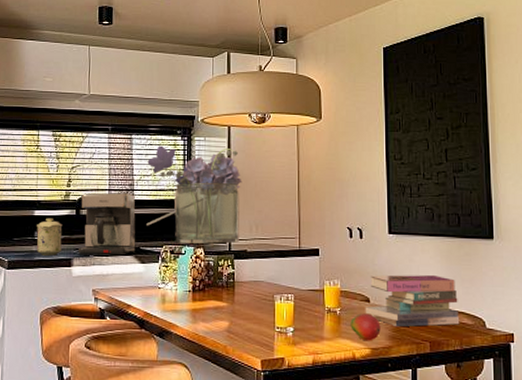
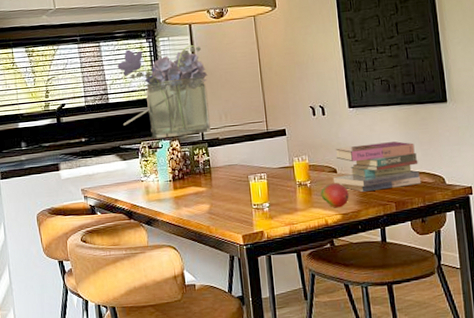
mug: present [36,218,63,256] -> none [22,128,48,164]
coffee maker: present [79,193,136,256] -> none [60,97,117,160]

